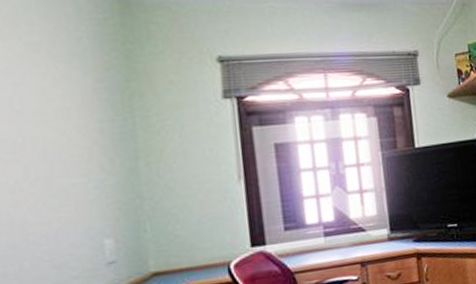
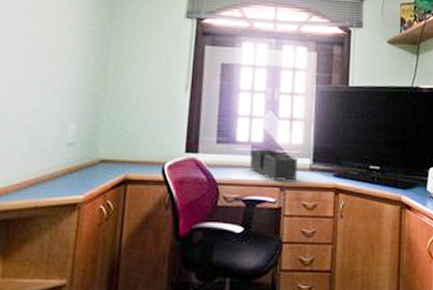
desk organizer: none [323,226,377,258] -> present [249,149,298,181]

